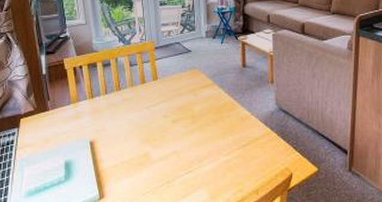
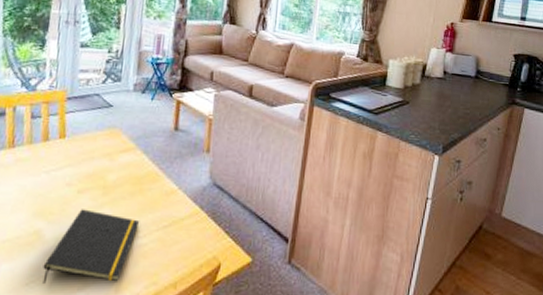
notepad: none [154,135,224,193] -> present [42,209,140,284]

